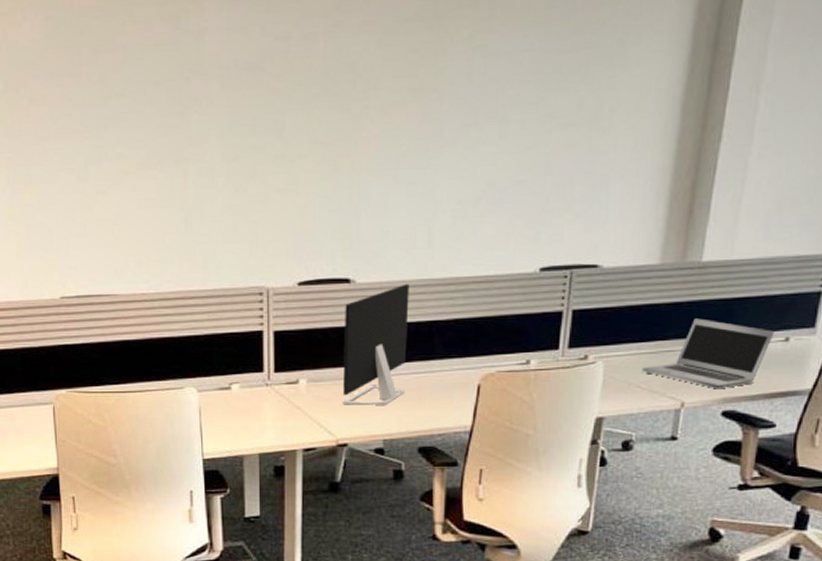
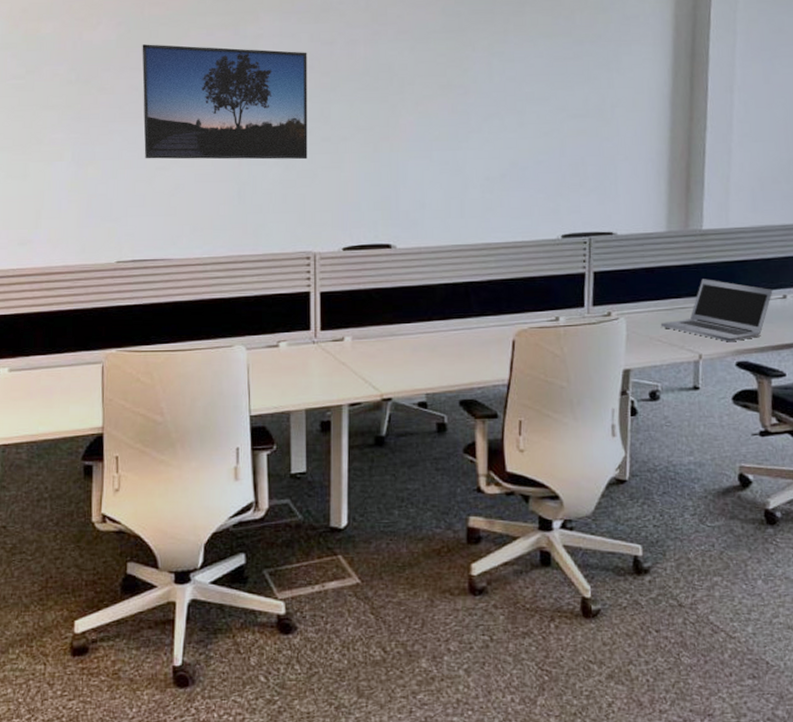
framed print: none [73,43,260,182] -> present [142,44,308,160]
monitor: present [342,283,409,405] -> none [386,249,446,361]

